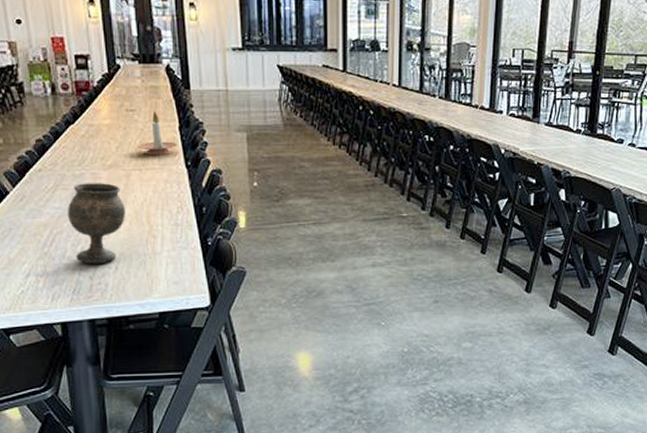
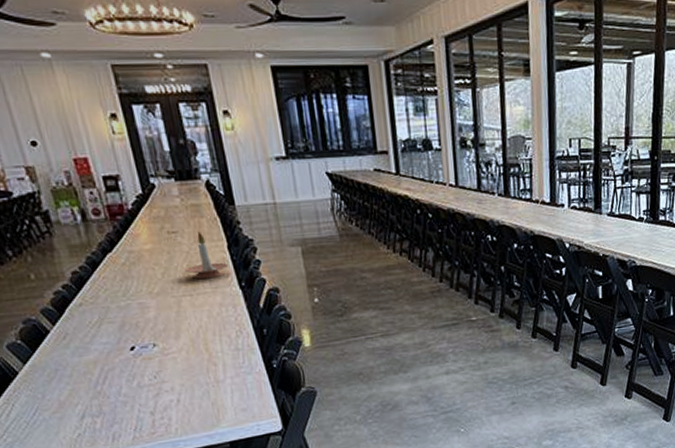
goblet: present [67,183,127,265] -> none [117,312,182,399]

